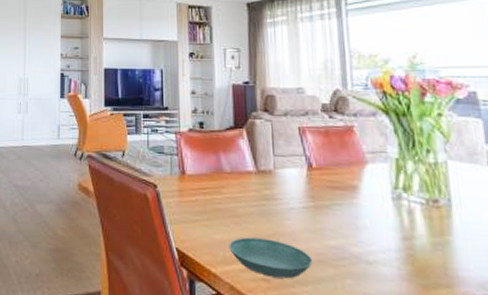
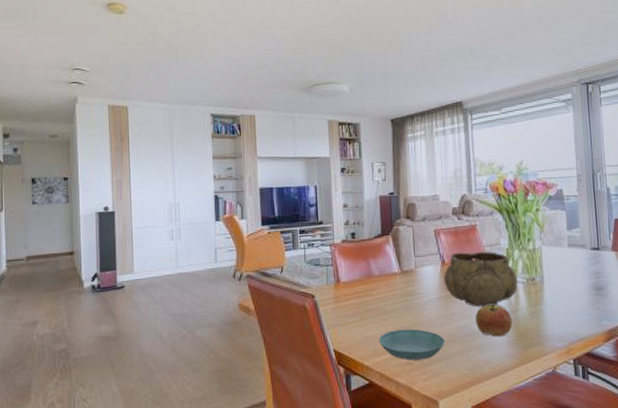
decorative bowl: none [310,156,414,228] -> present [443,251,518,307]
apple: none [353,225,407,268] -> present [475,305,513,337]

